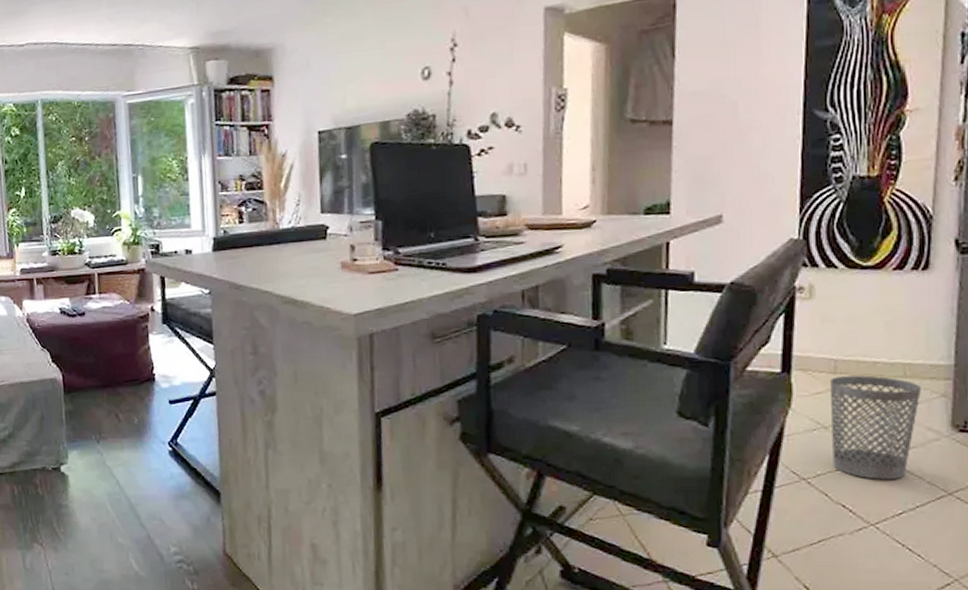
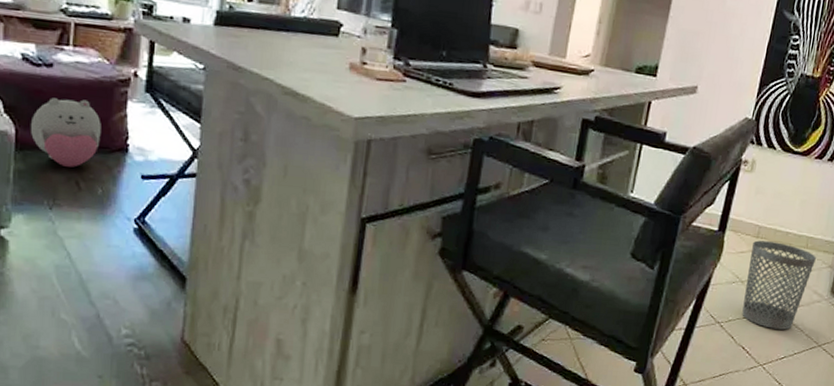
plush toy: none [73,339,131,402] -> present [30,98,101,167]

